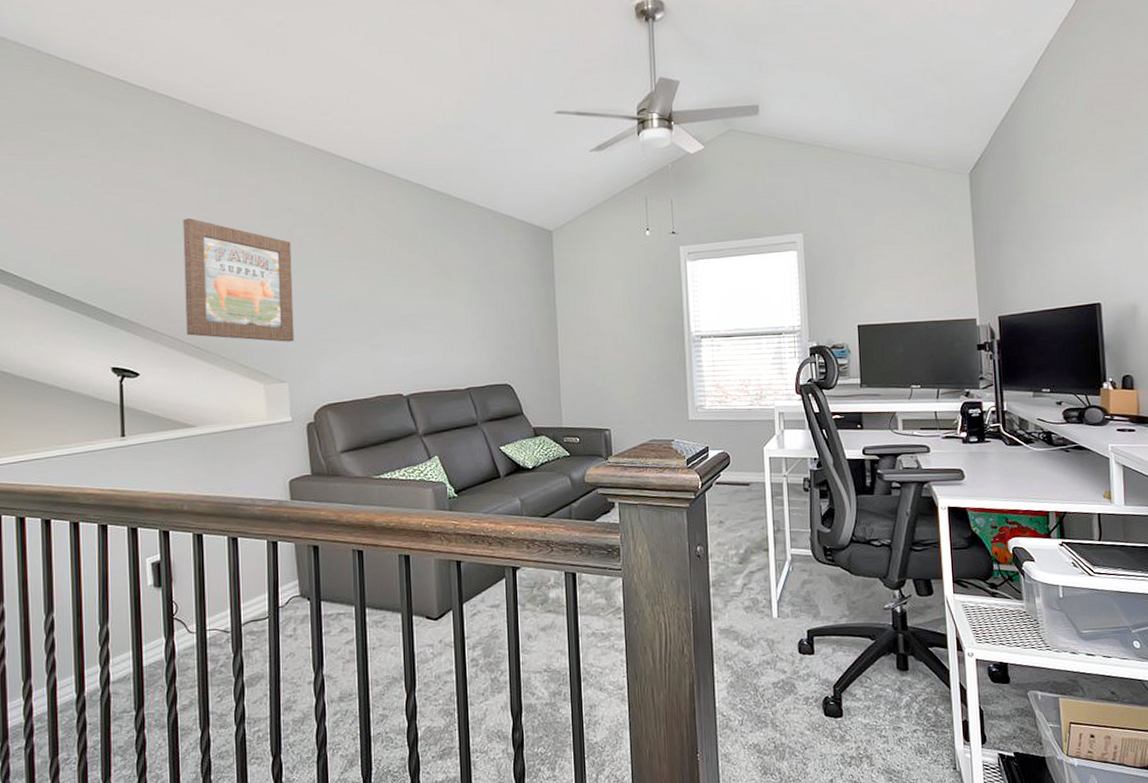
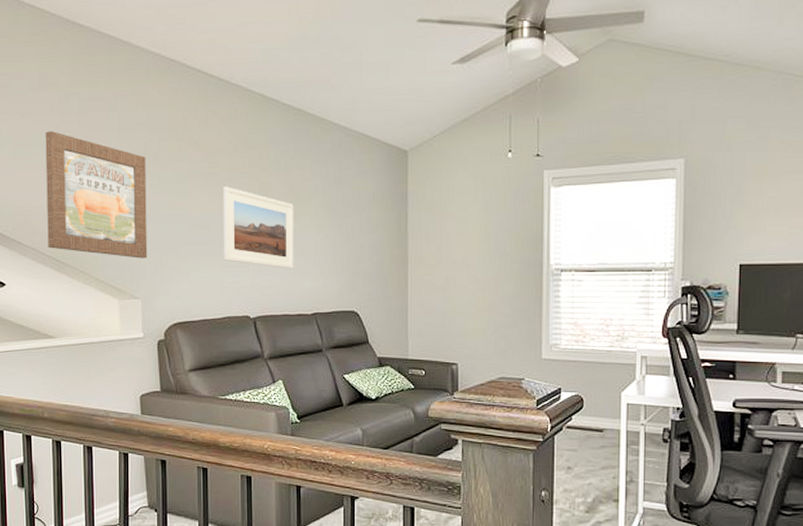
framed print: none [371,268,446,347] -> present [223,186,294,269]

